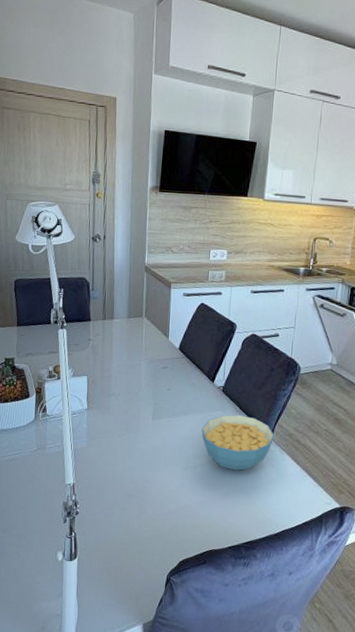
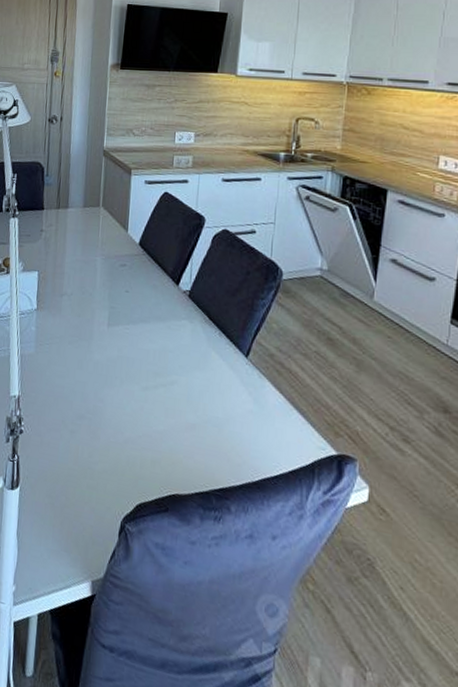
cereal bowl: present [202,414,274,471] -> none [164,325,251,396]

